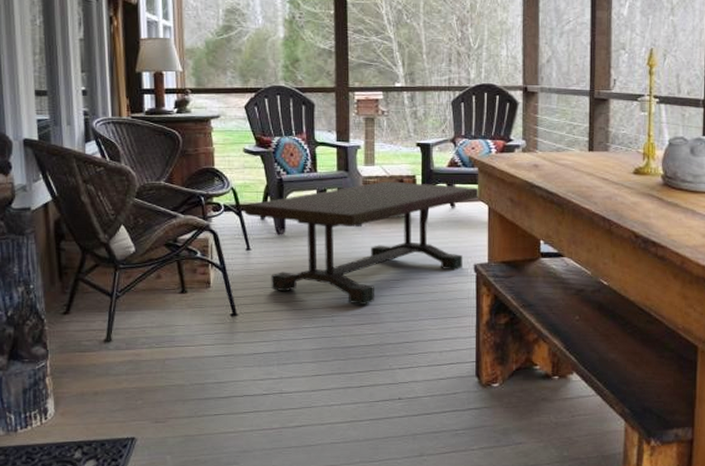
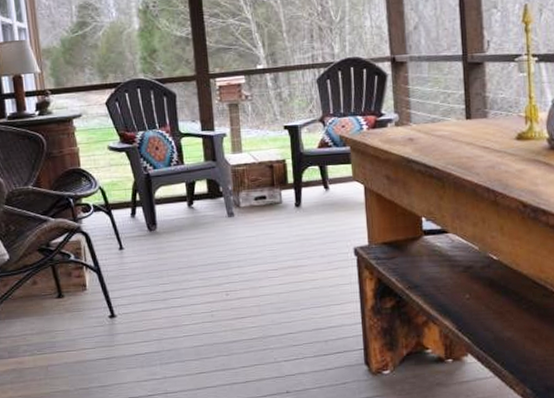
coffee table: present [244,181,480,305] -> none [114,167,355,298]

